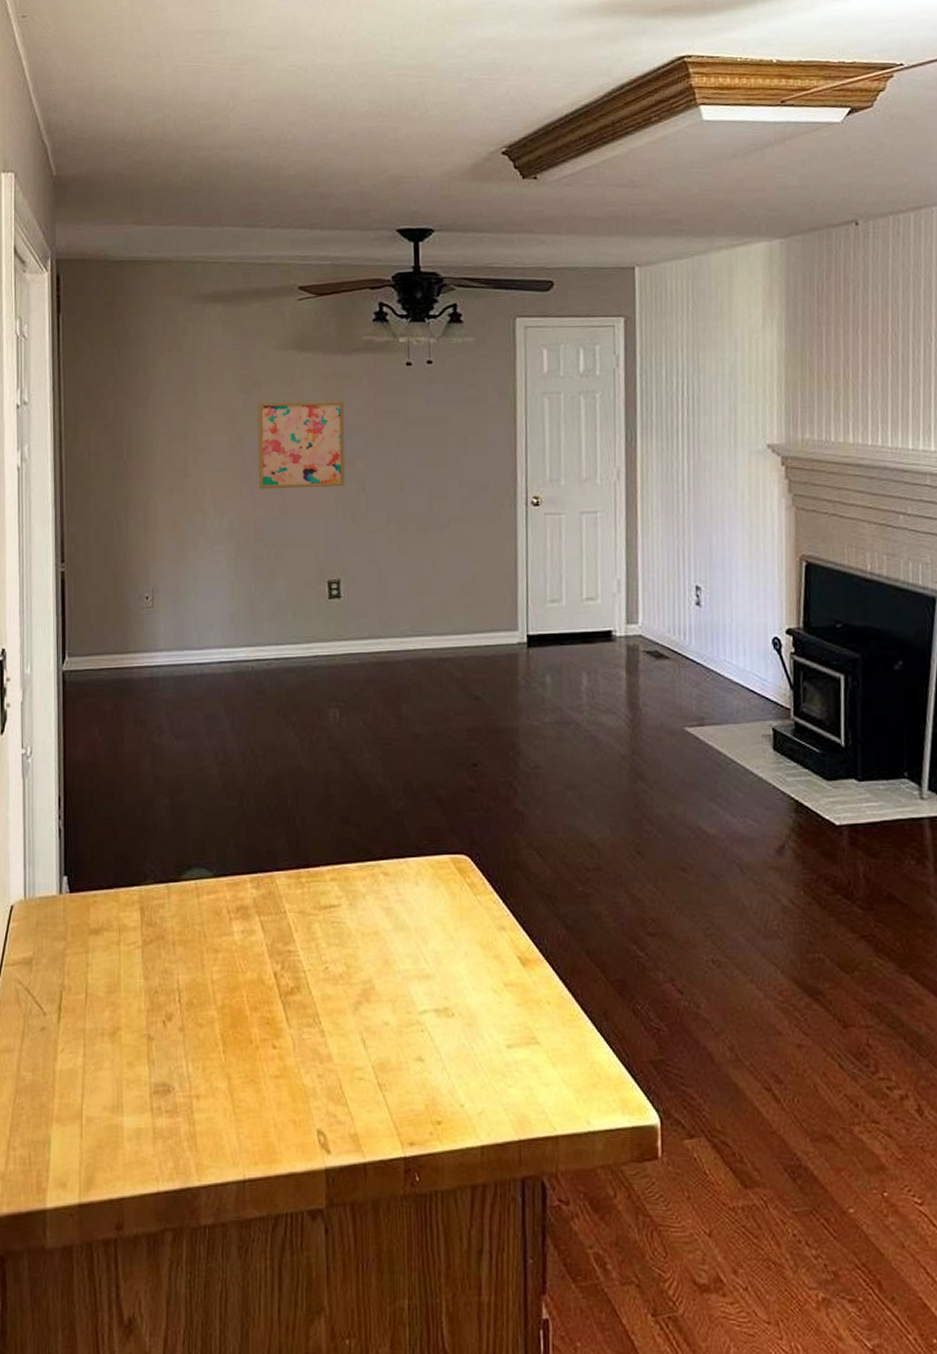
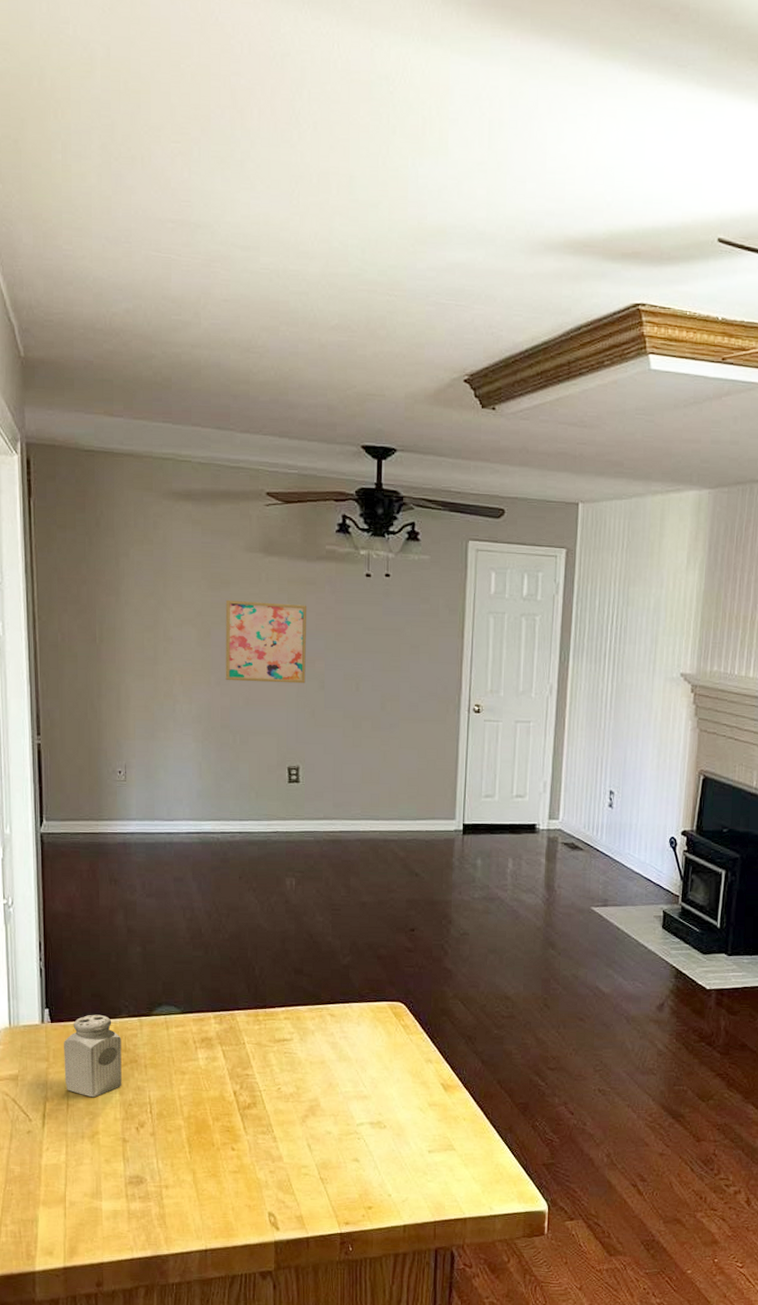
salt shaker: none [83,881,147,984] -> present [64,1014,122,1098]

